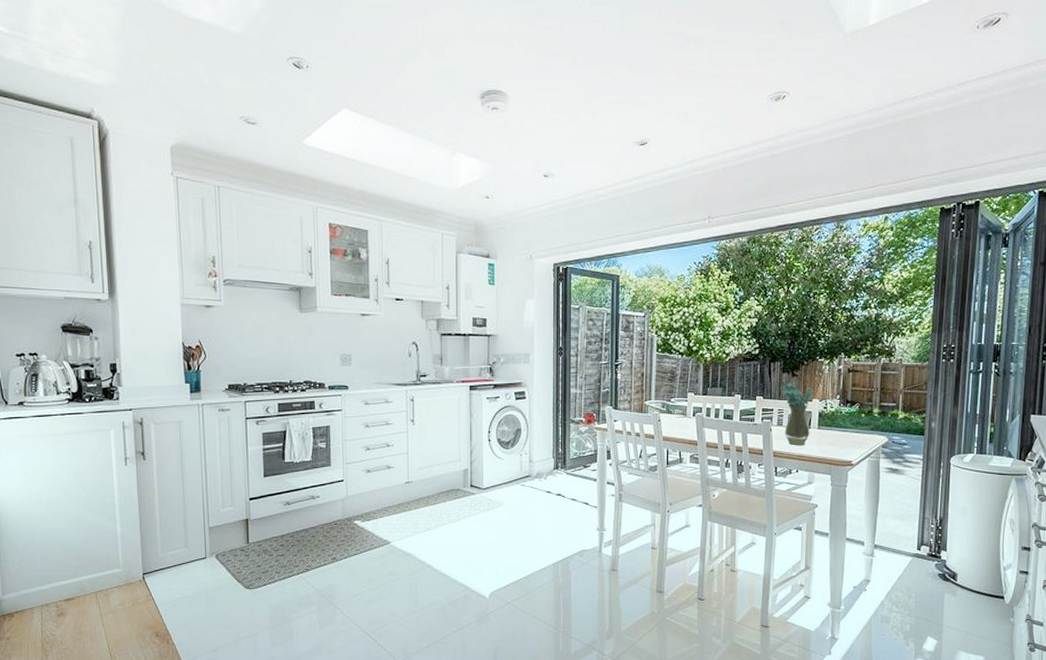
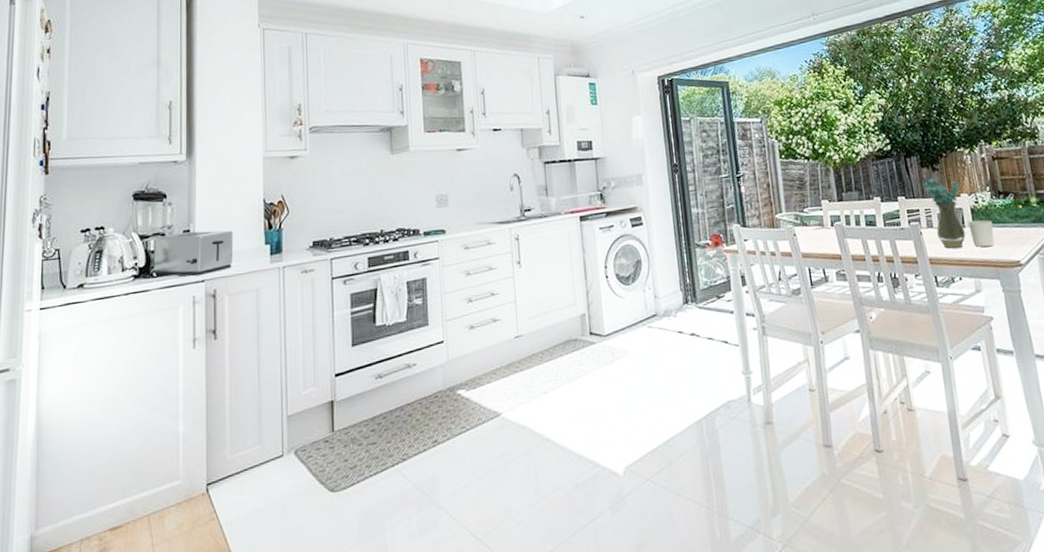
toaster: none [84,365,157,405] -> present [153,230,233,277]
cup: none [814,423,836,447] -> present [968,219,995,248]

